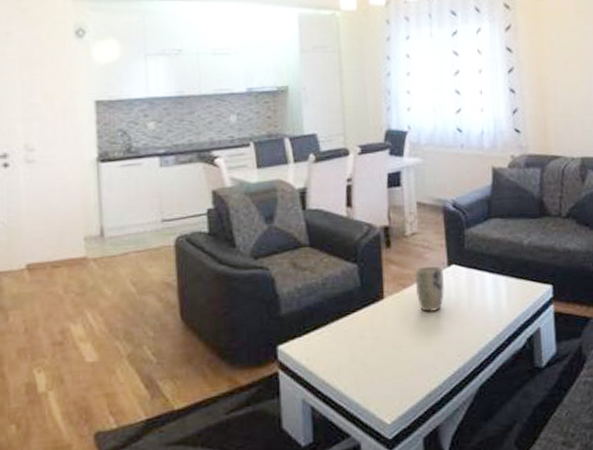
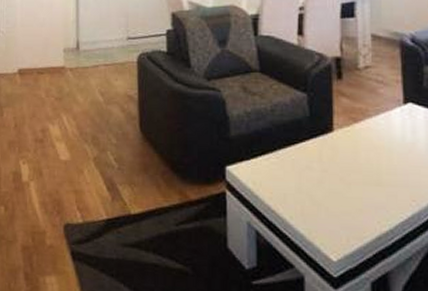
plant pot: present [415,266,445,312] -> none [367,102,400,150]

